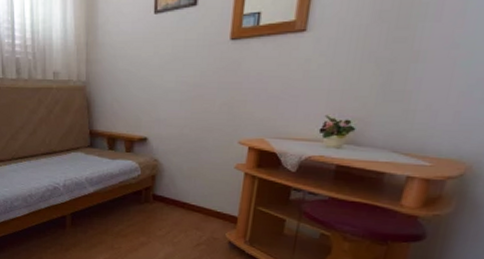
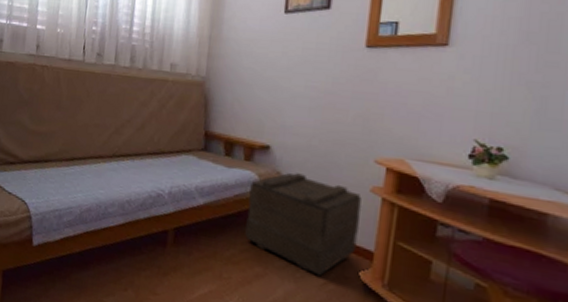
wooden crate: none [130,159,227,240] -> present [245,173,362,277]

